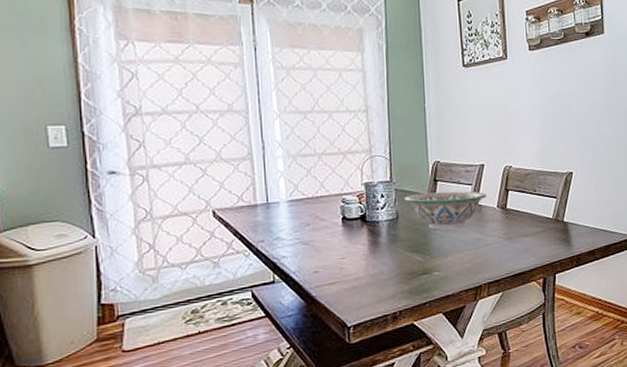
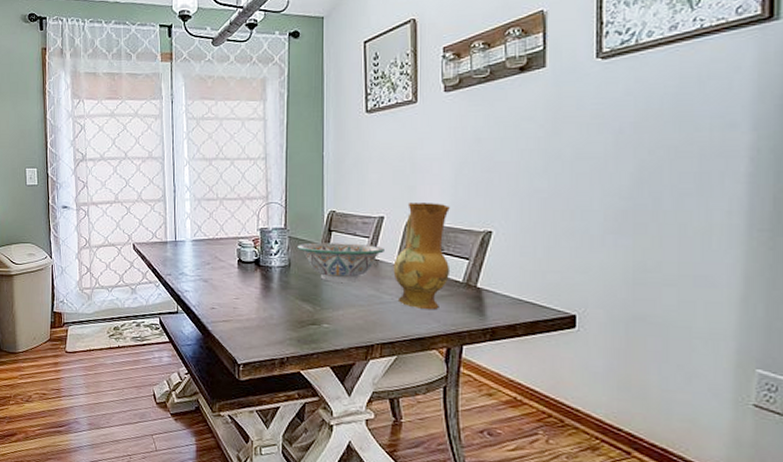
ceramic jug: none [495,149,543,247] -> present [393,203,451,310]

